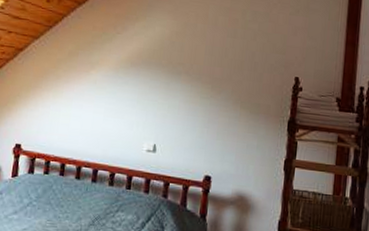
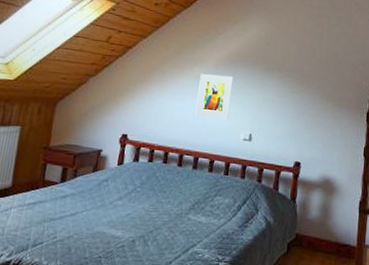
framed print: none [93,78,135,129] -> present [195,74,234,120]

